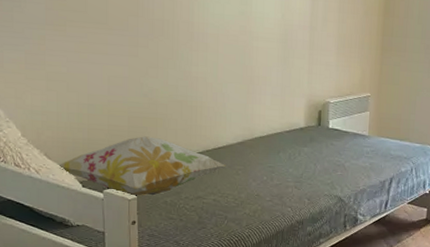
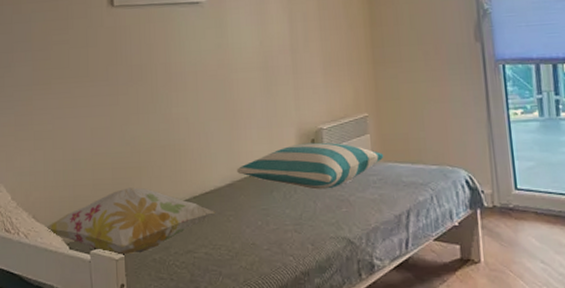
pillow: none [249,113,379,155] -> present [237,142,384,190]

